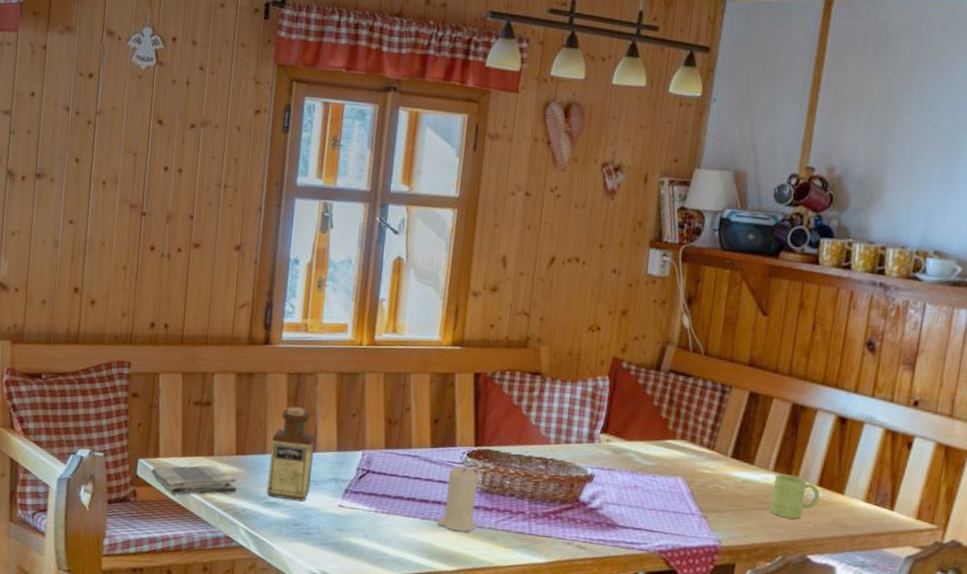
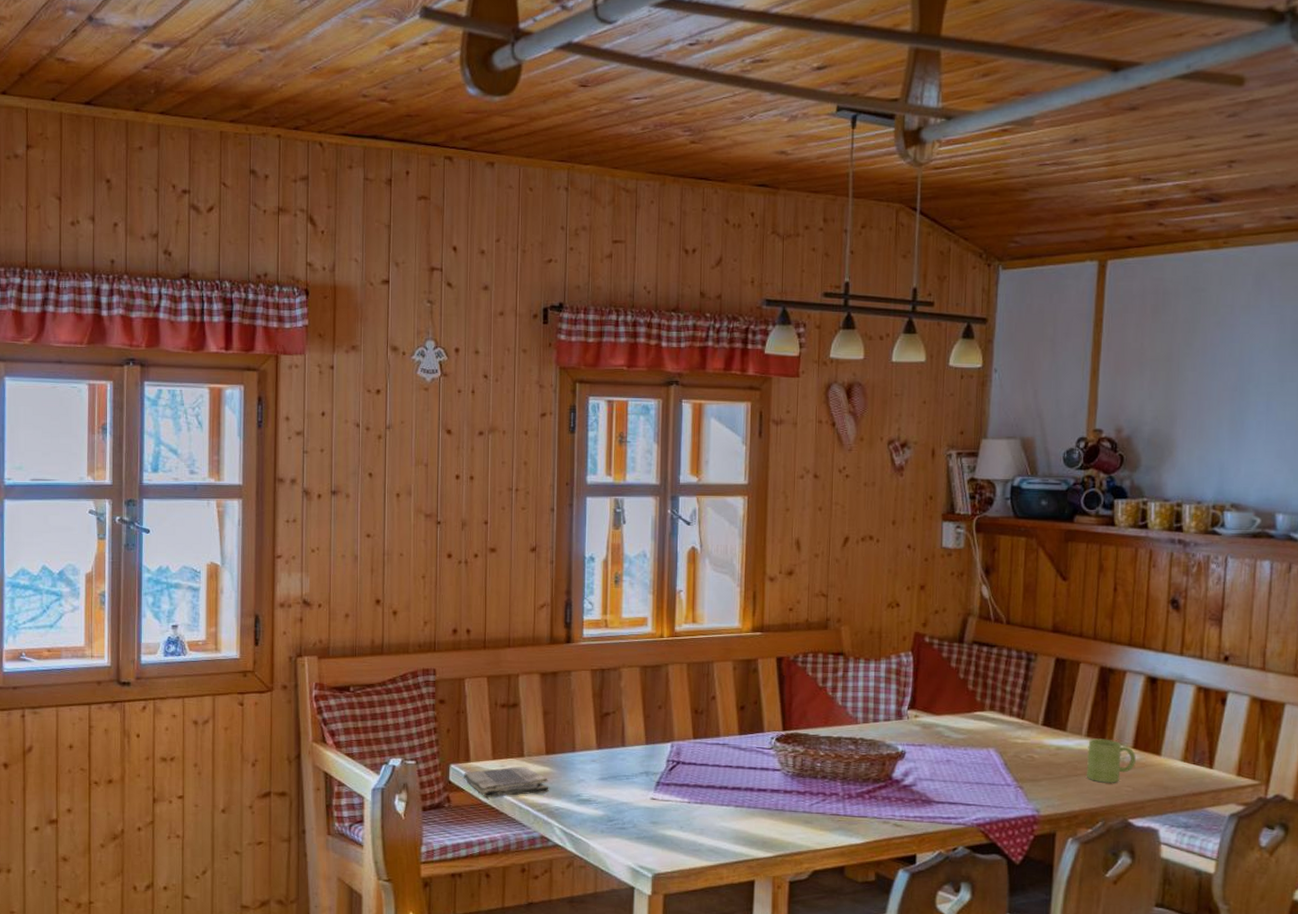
bottle: present [266,406,316,501] -> none [579,702,623,797]
candle: present [436,465,480,532] -> none [750,751,791,817]

